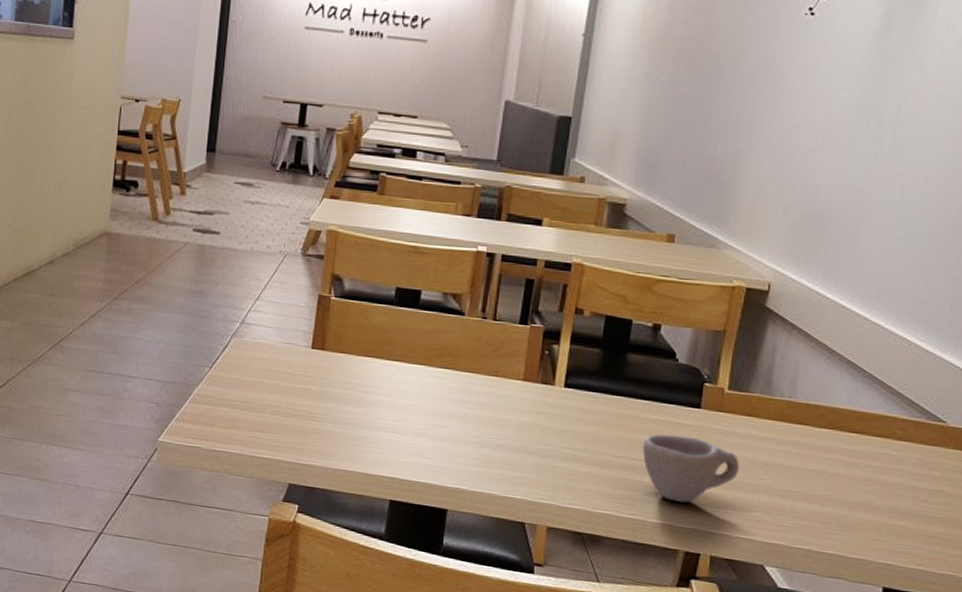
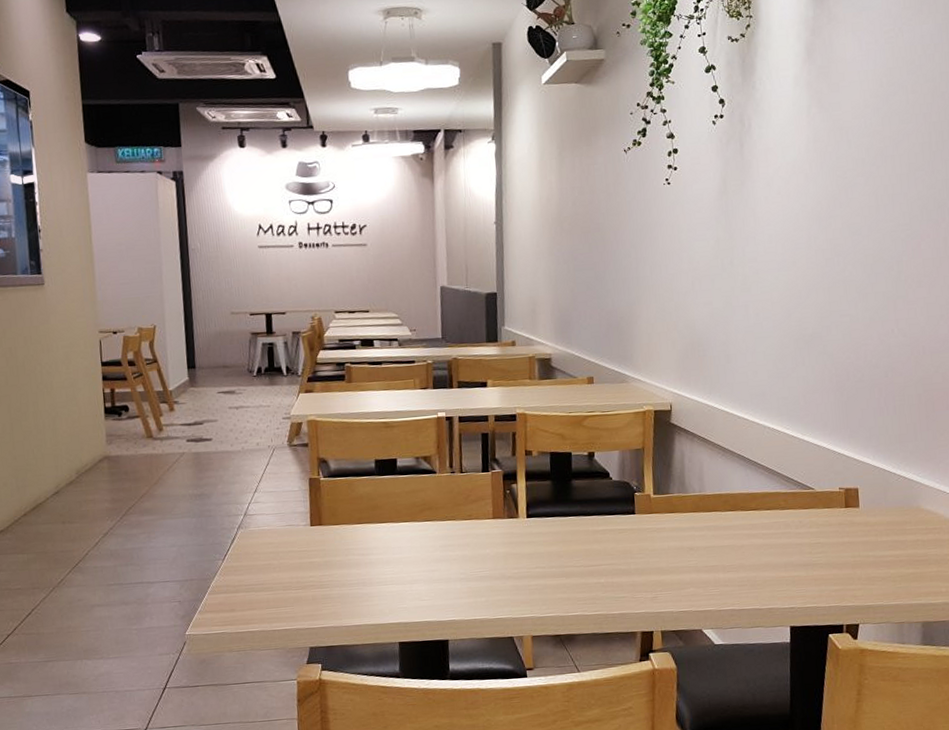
cup: present [642,434,740,503] -> none [595,538,672,594]

